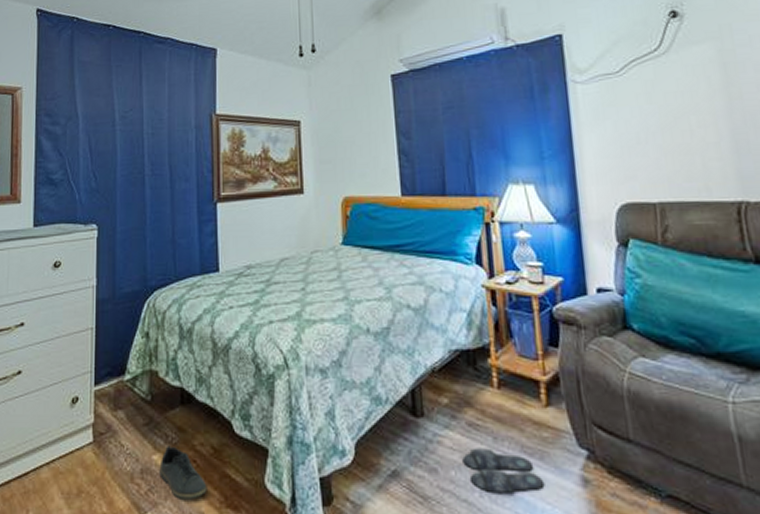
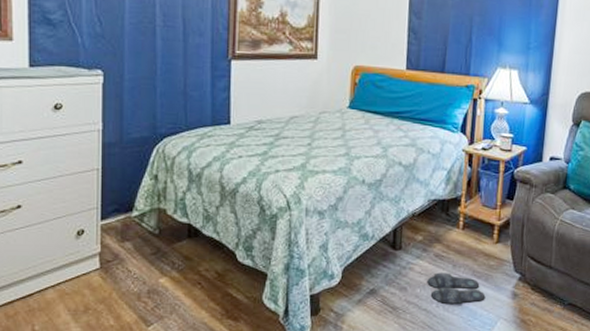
shoe: present [159,446,207,500] -> none [165,271,210,313]

